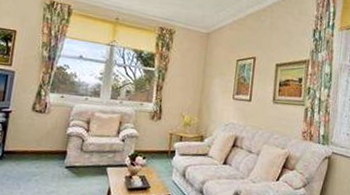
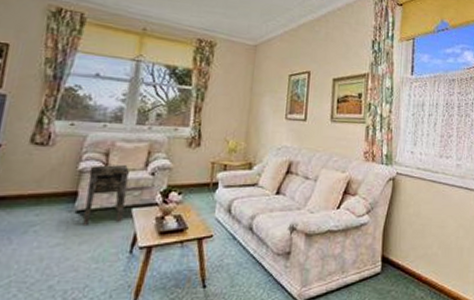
side table: none [70,131,105,180] -> present [82,165,129,227]

